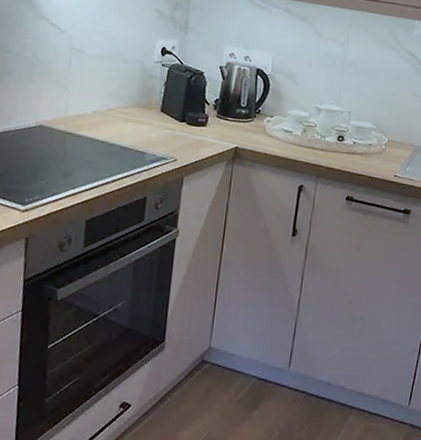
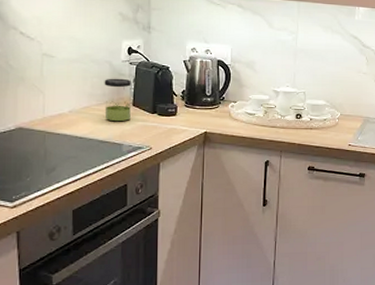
jar: none [130,79,162,128] -> present [104,78,131,121]

